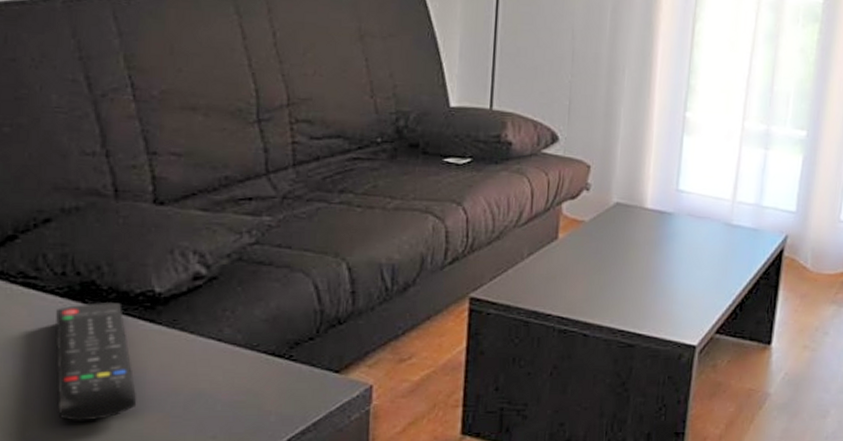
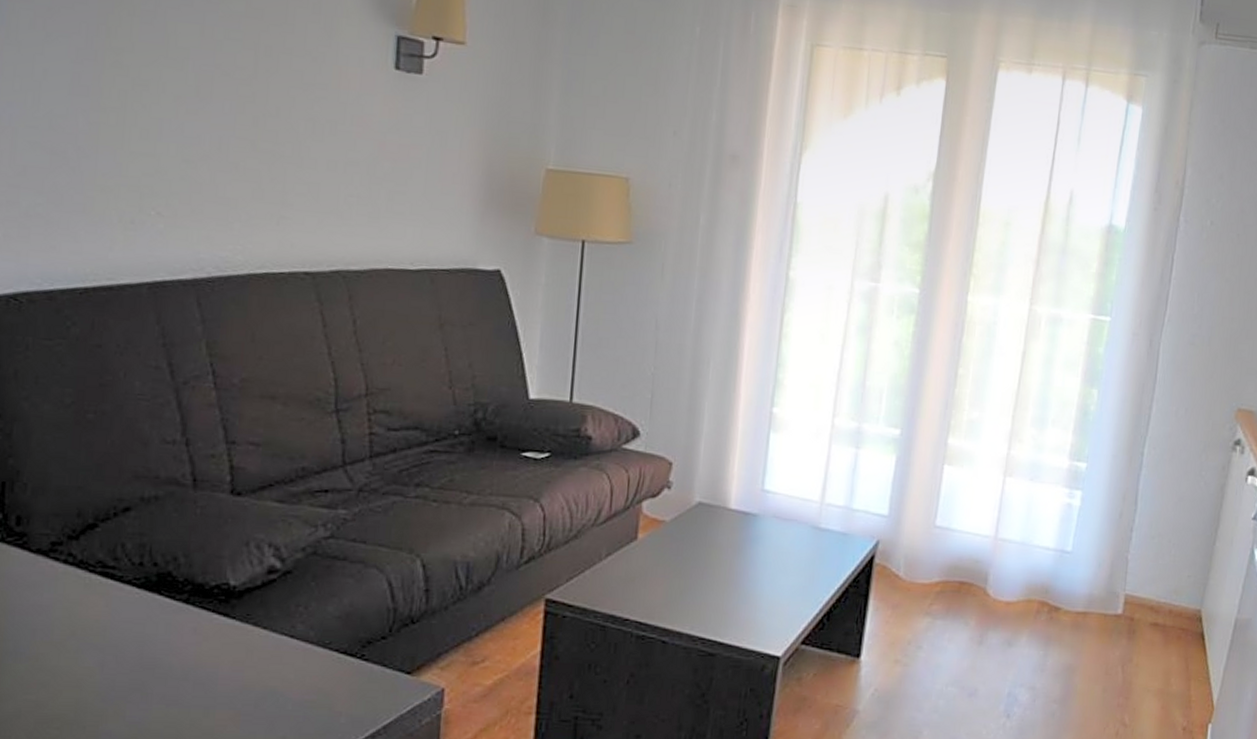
remote control: present [55,302,137,421] -> none [130,594,209,717]

